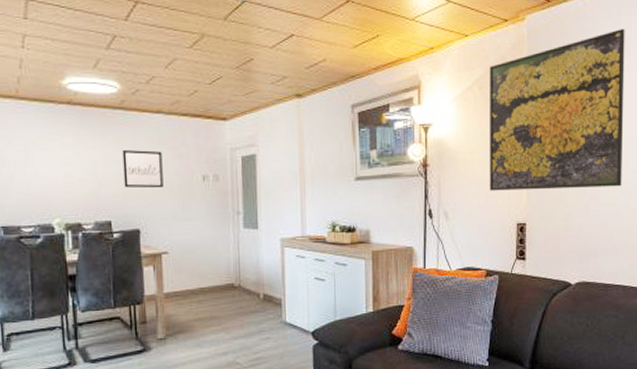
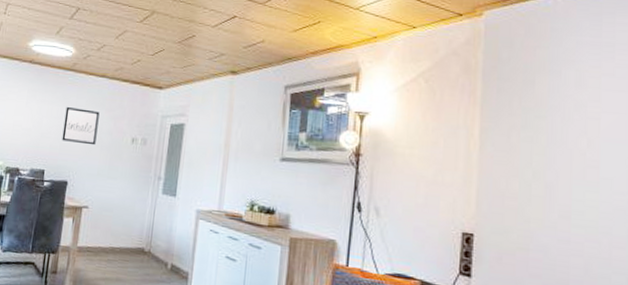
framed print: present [489,28,625,191] -> none [430,30,607,208]

